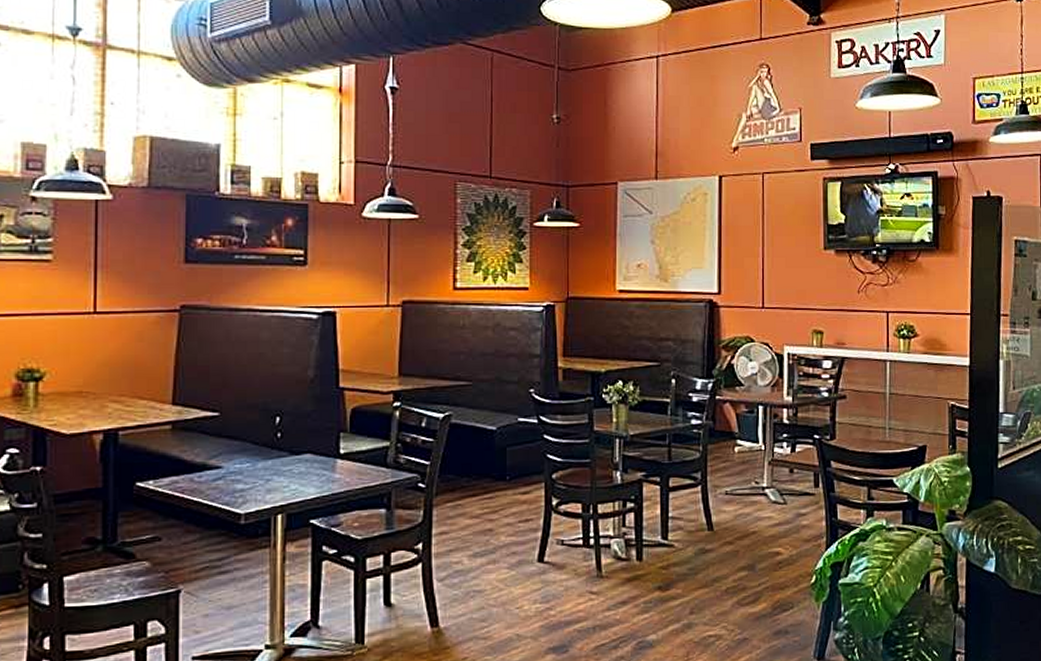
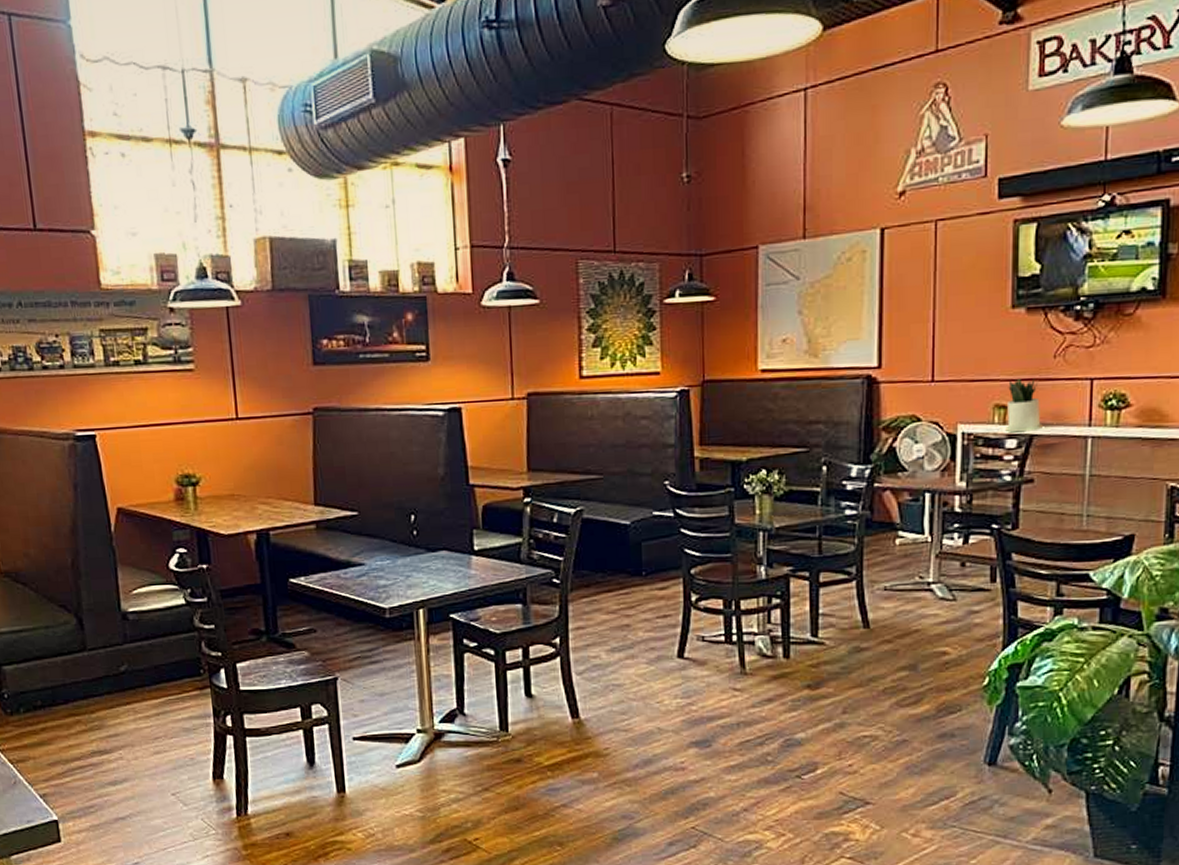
planter: none [822,308,853,355] -> present [1005,378,1044,433]

